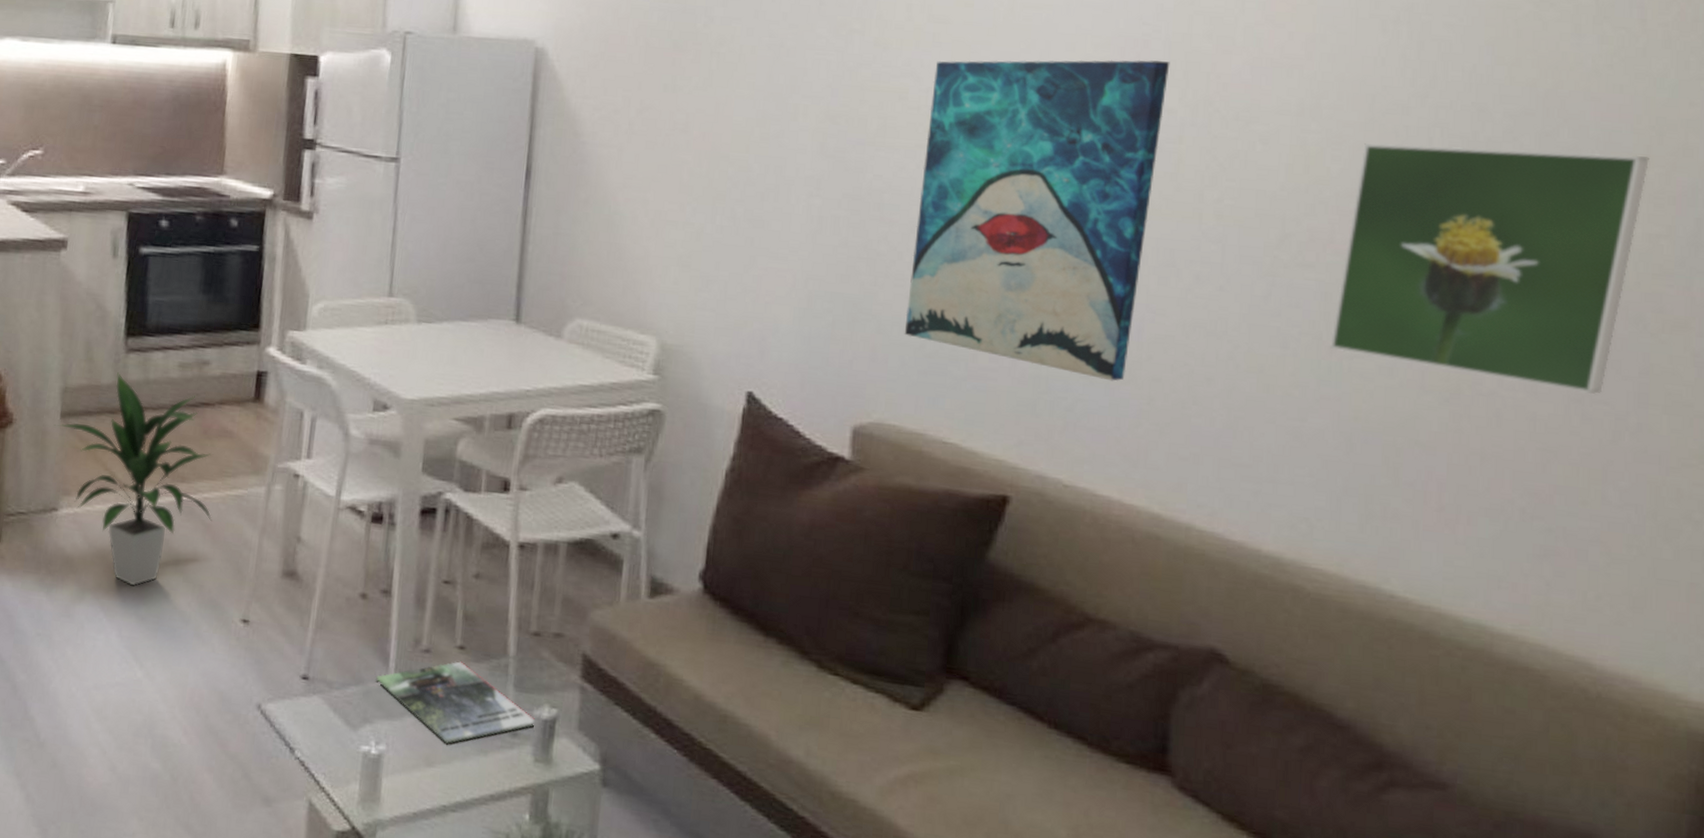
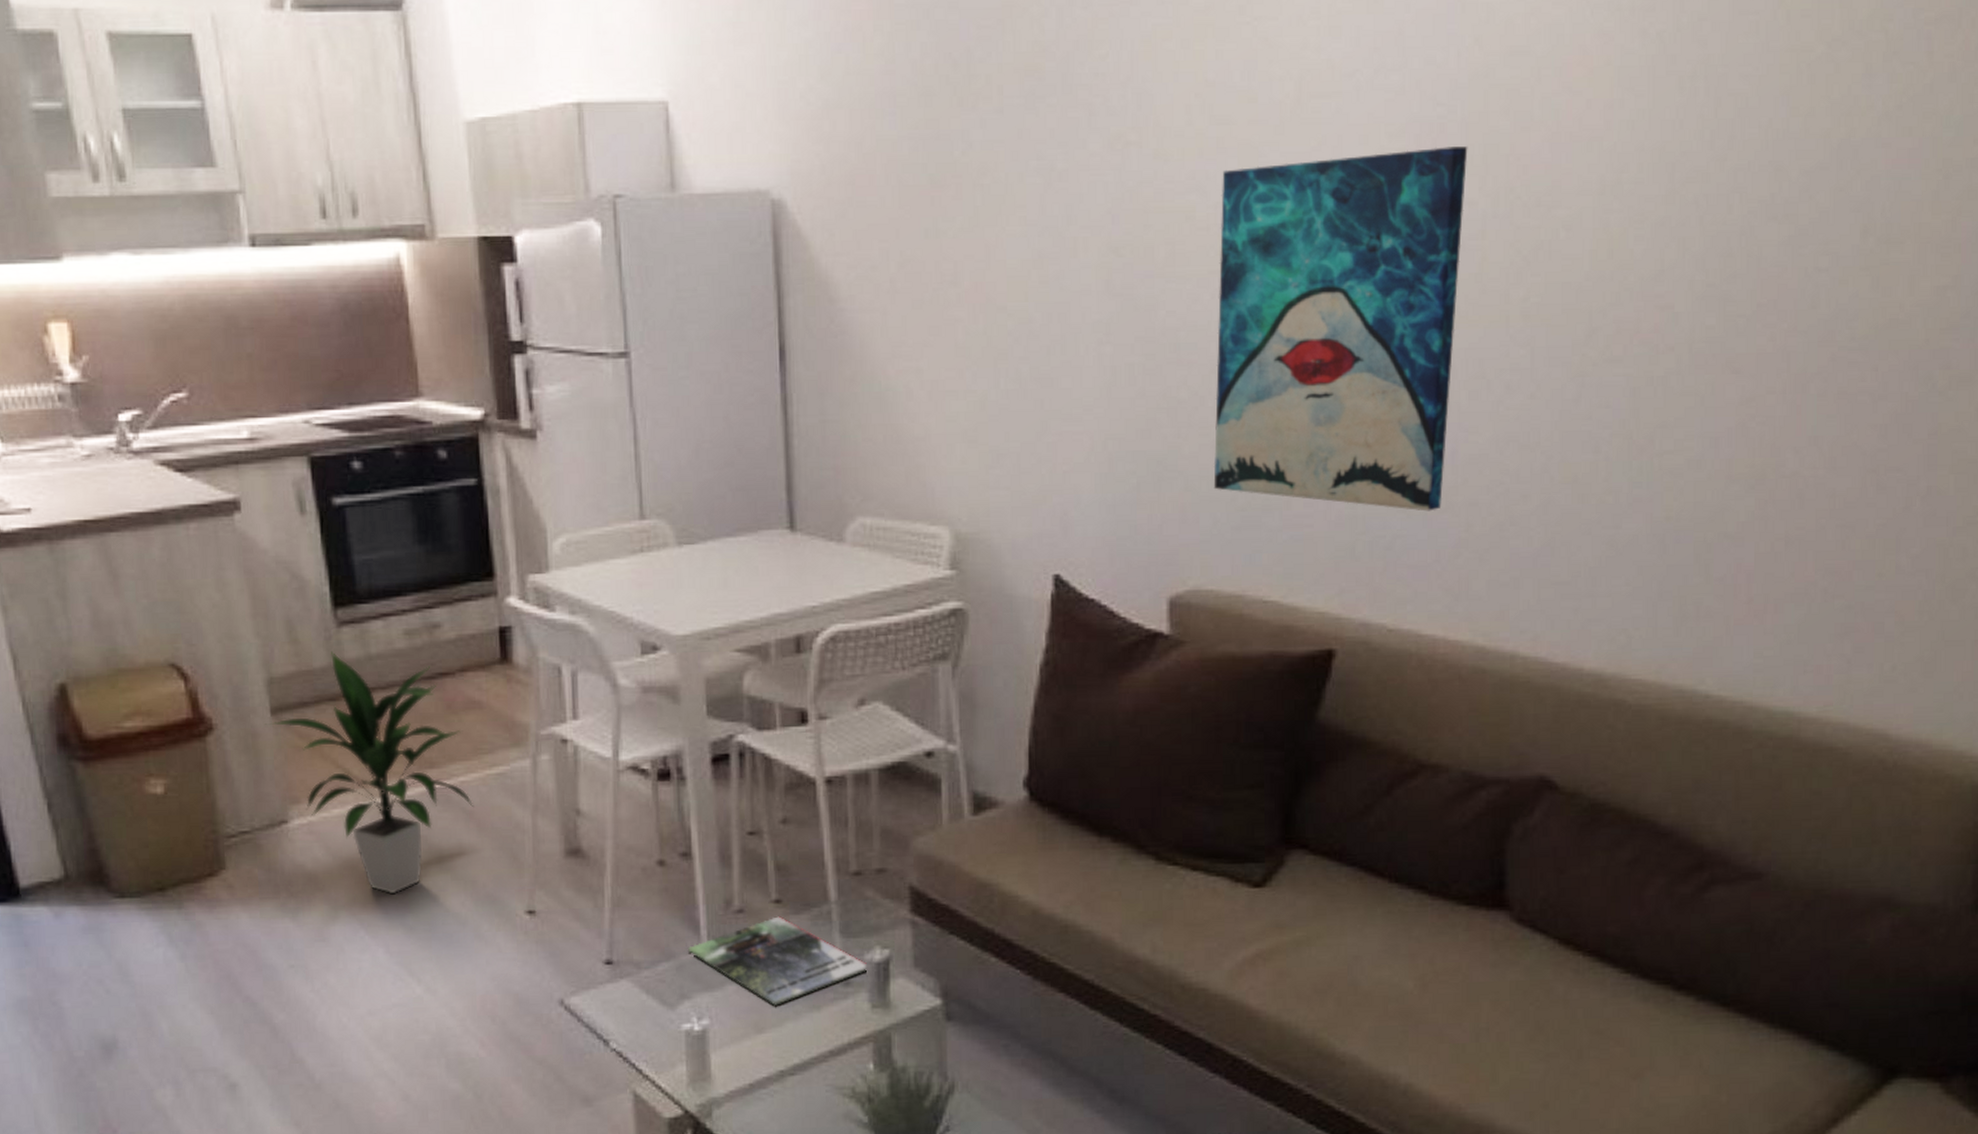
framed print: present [1329,143,1649,394] -> none [1639,202,1937,463]

